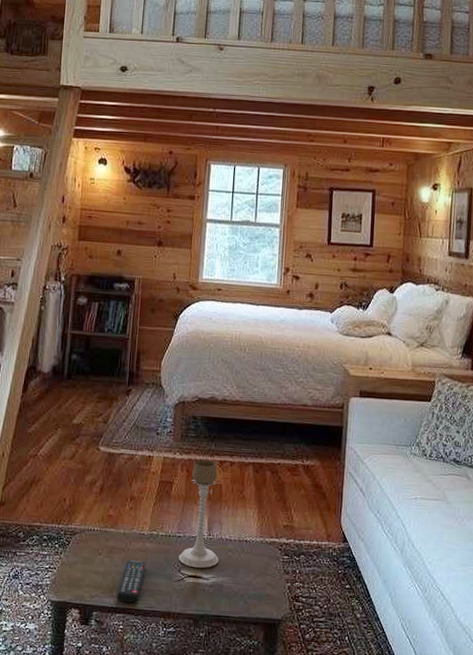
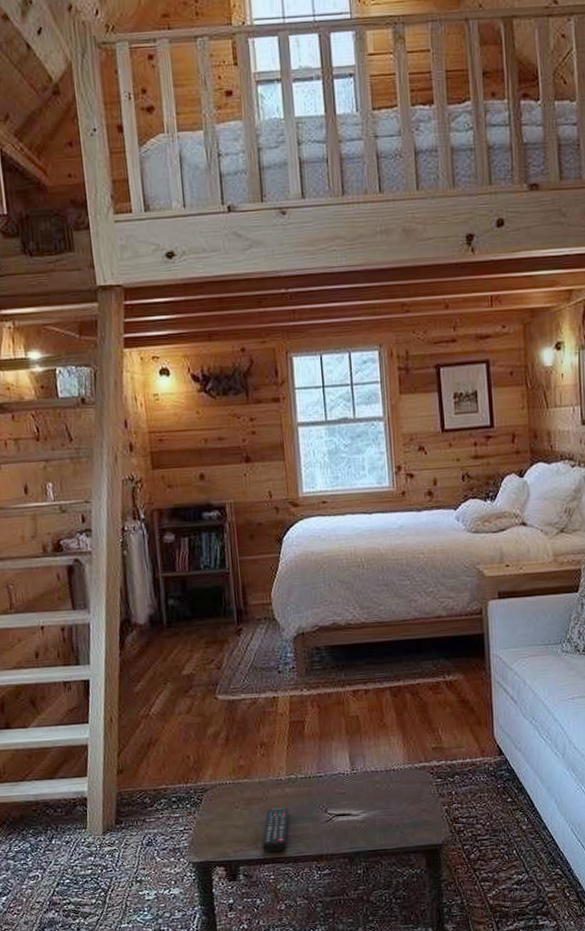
candle holder: present [179,459,219,569] -> none [323,691,367,806]

